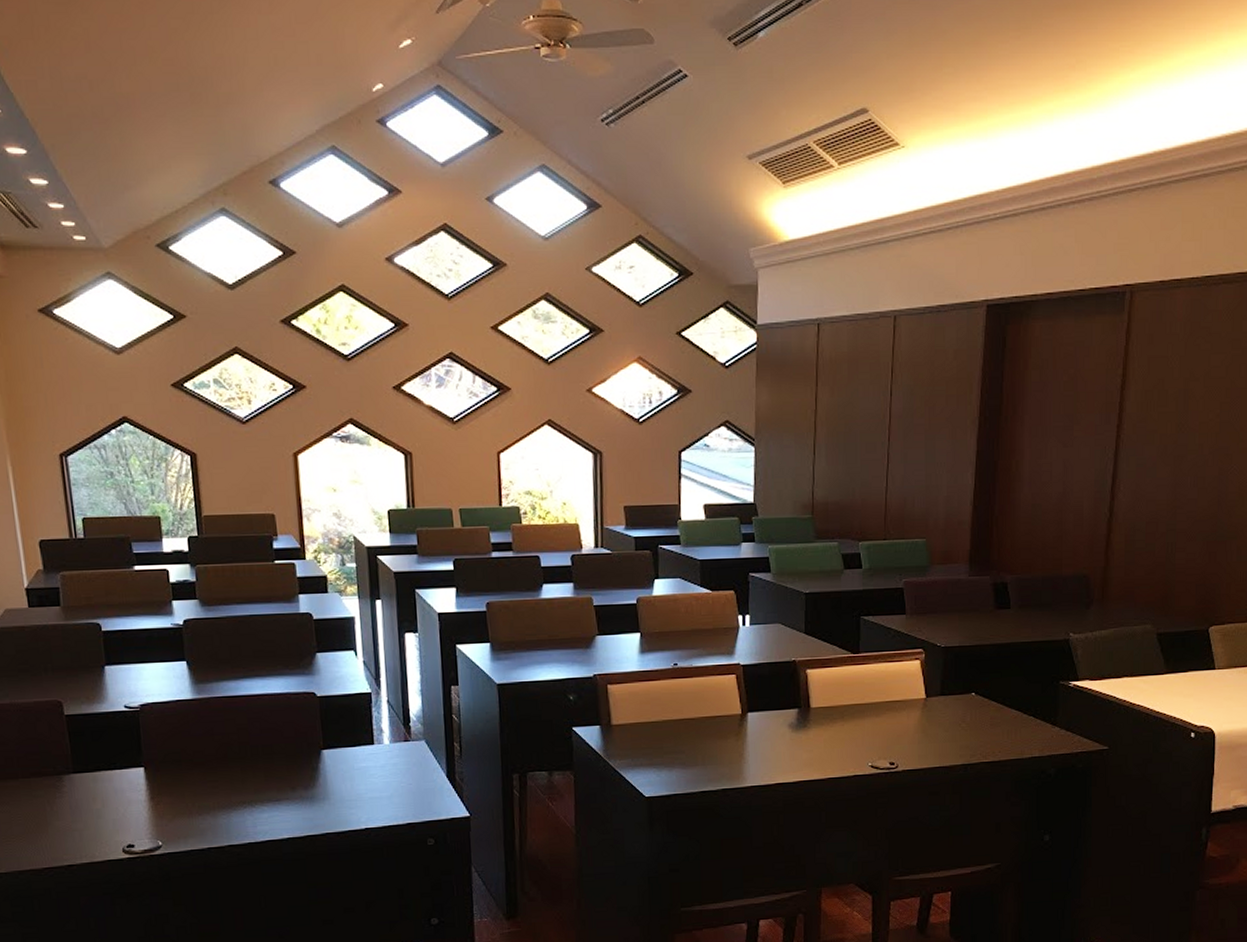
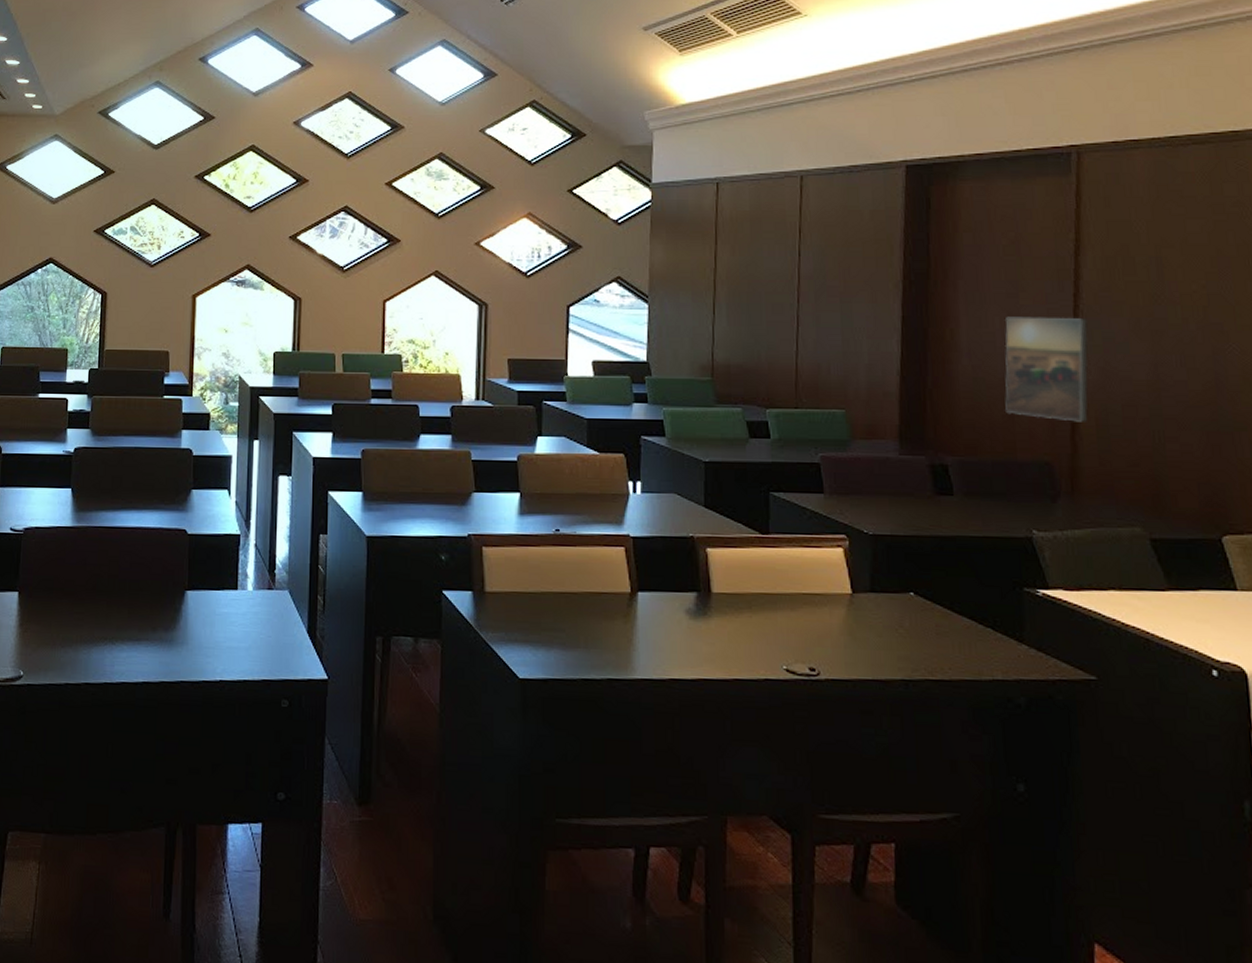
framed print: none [1056,447,1126,539] -> present [1004,316,1088,422]

